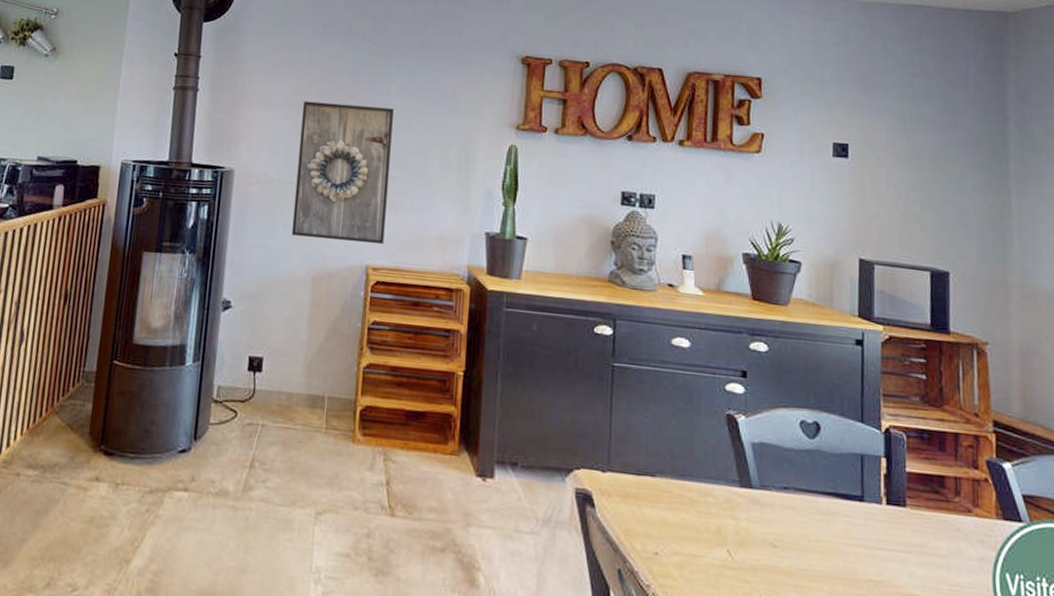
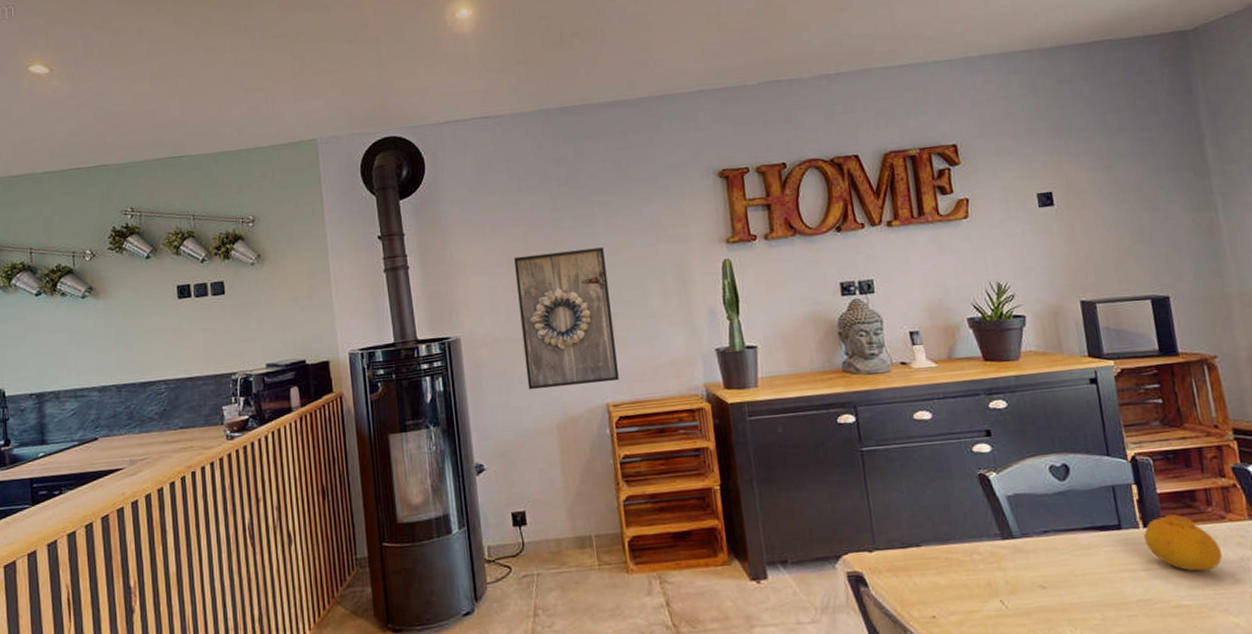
fruit: none [886,495,963,564] -> present [1144,514,1222,572]

